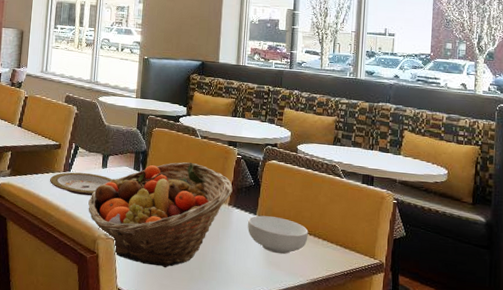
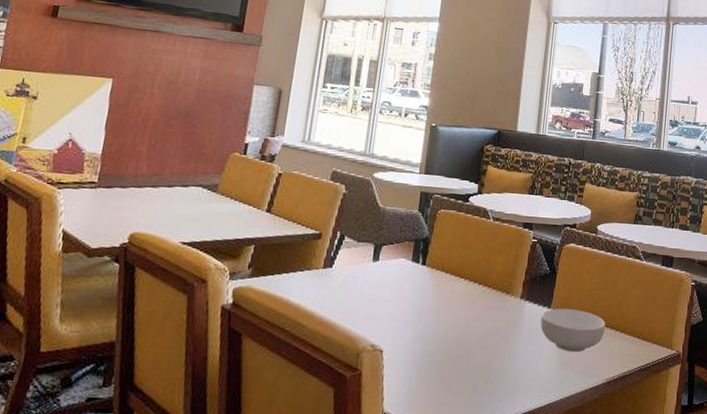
plate: present [49,172,113,196] -> none [303,268,385,298]
fruit basket: present [88,162,233,268] -> none [351,249,526,382]

